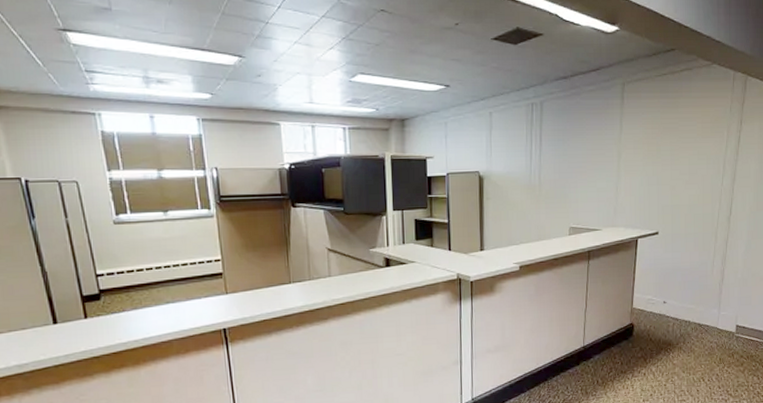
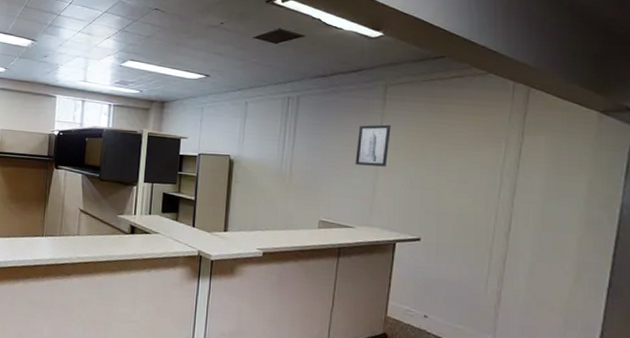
wall art: none [598,124,629,168] -> present [355,124,391,167]

